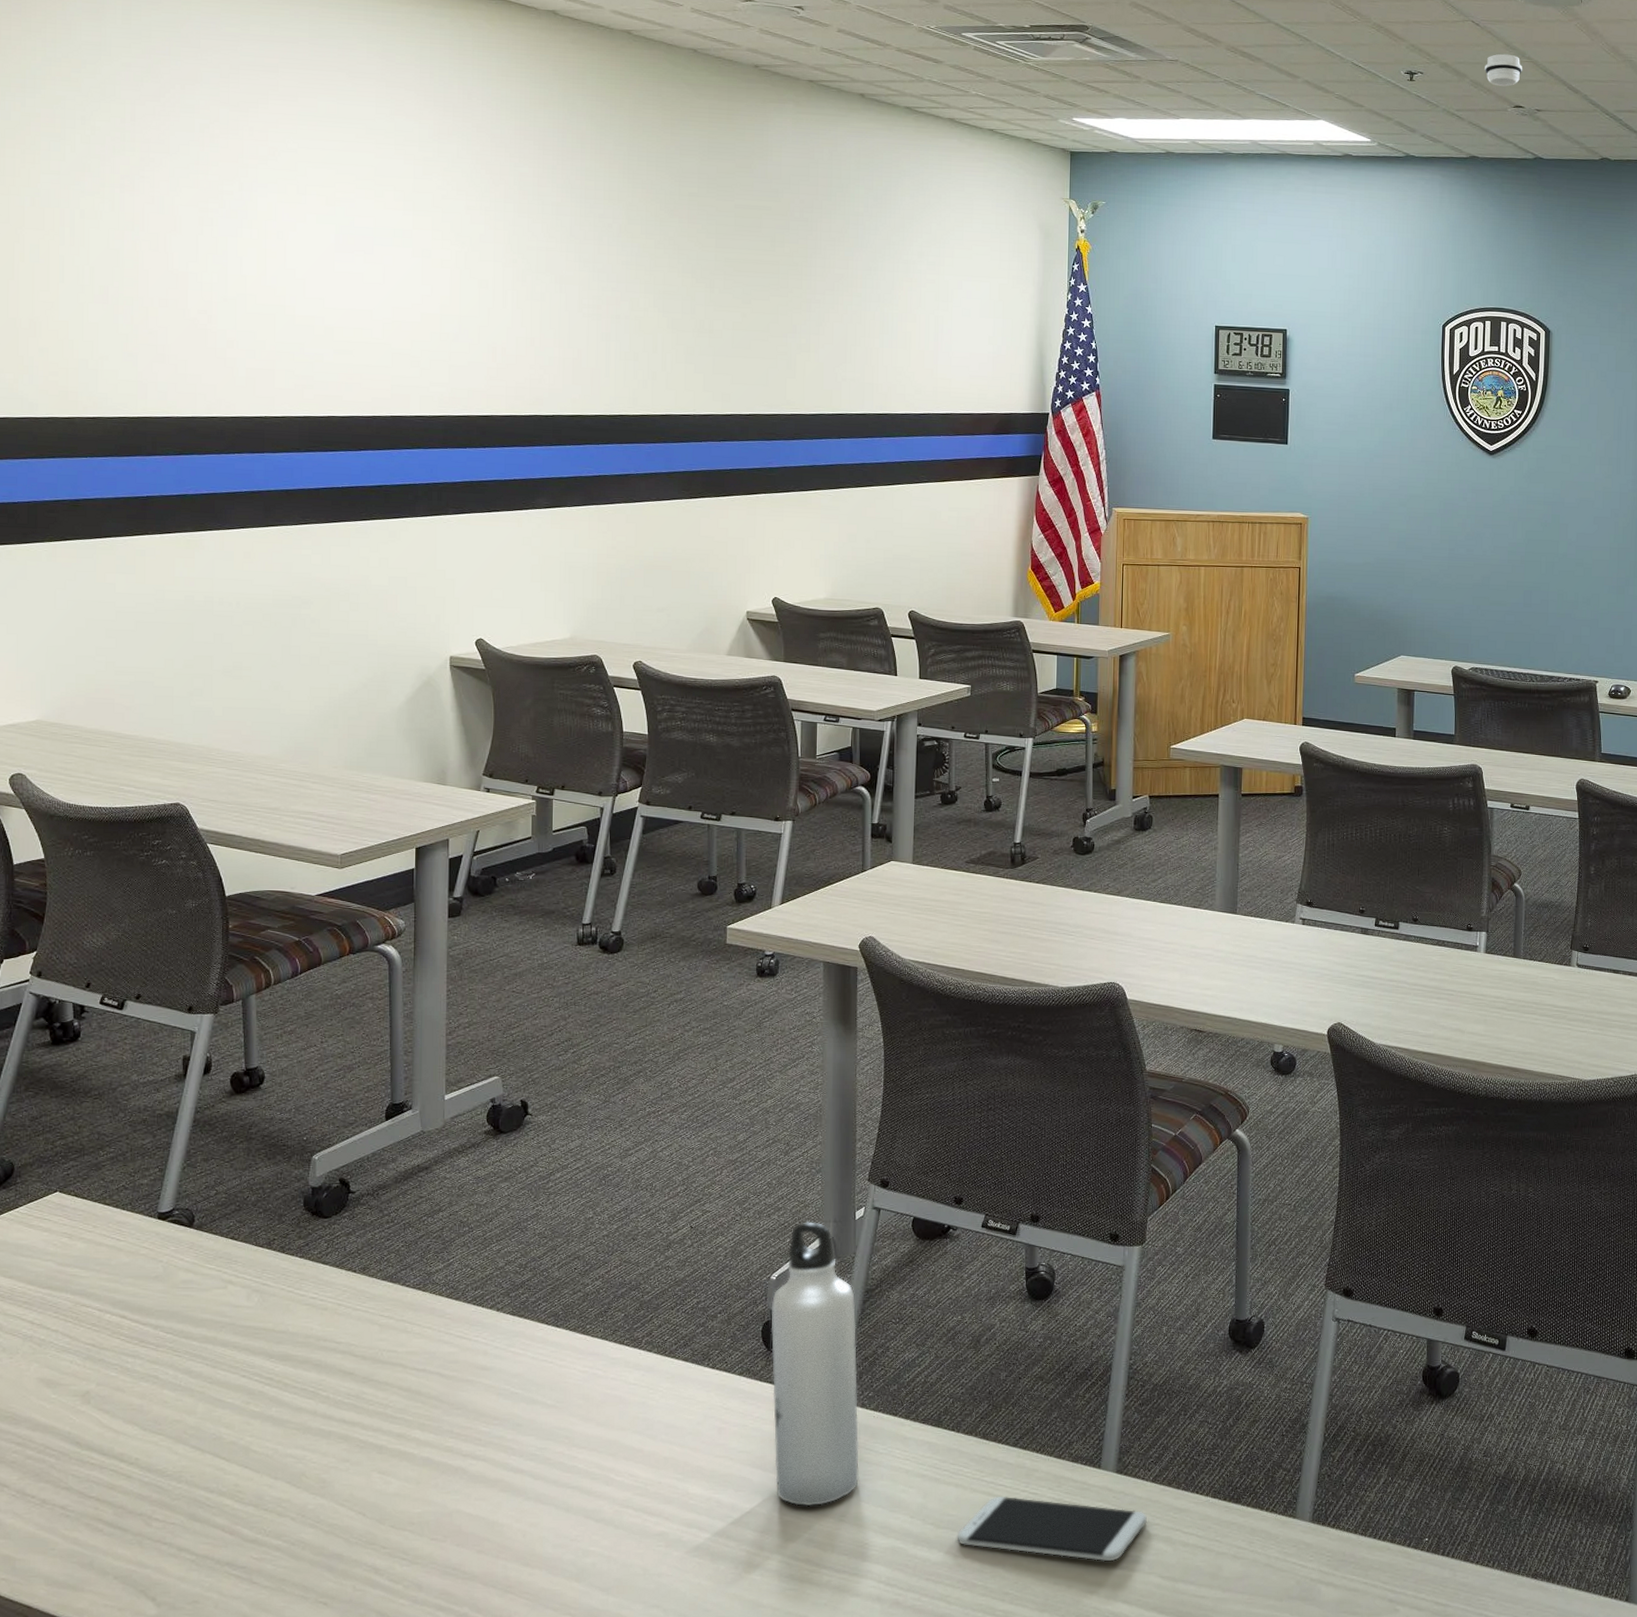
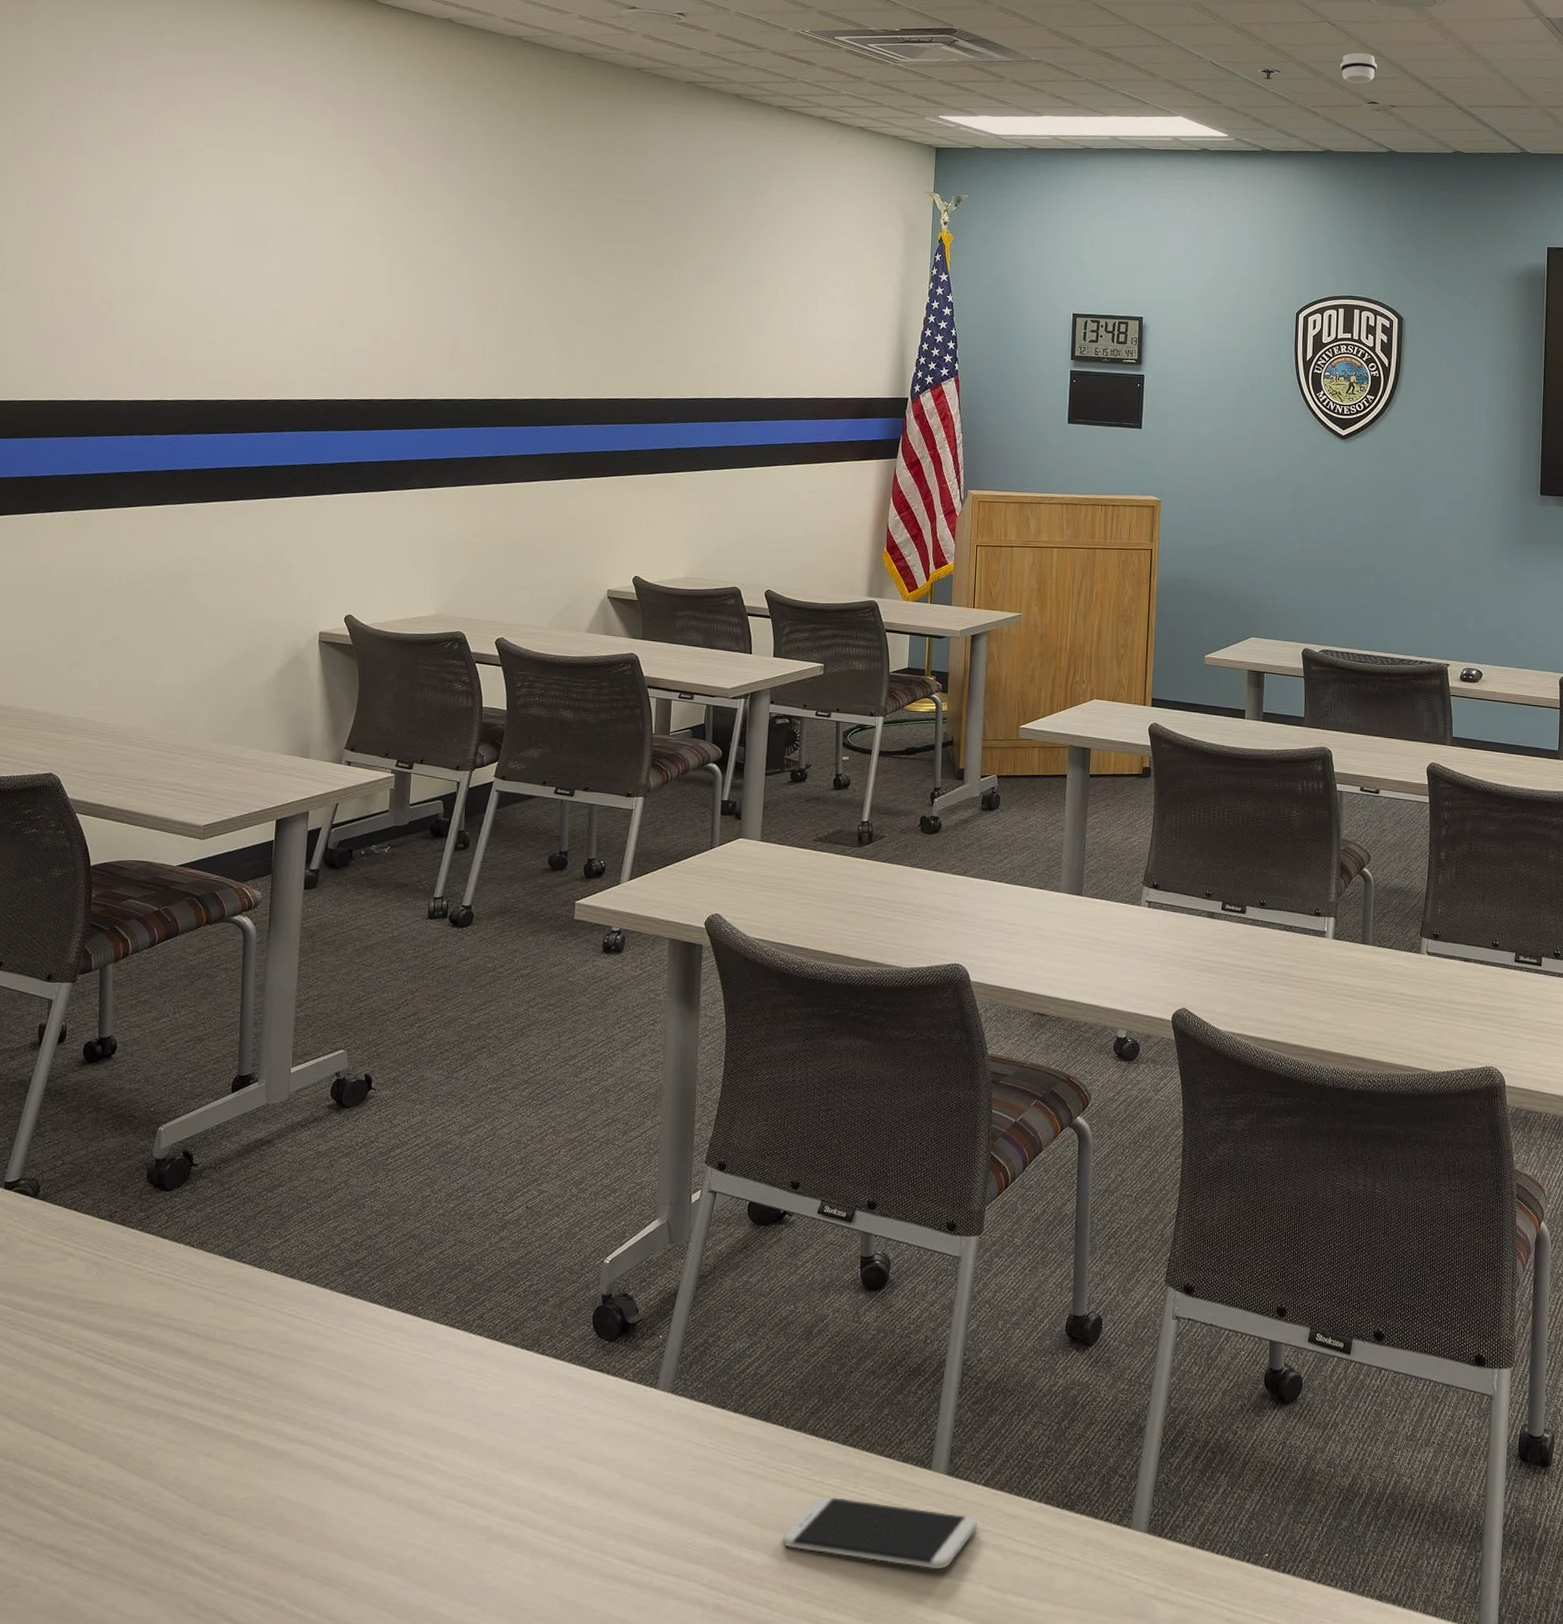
water bottle: present [771,1220,859,1507] -> none [600,1203,688,1503]

